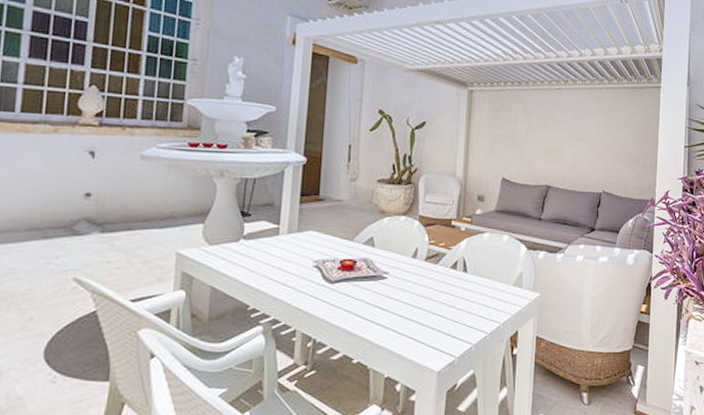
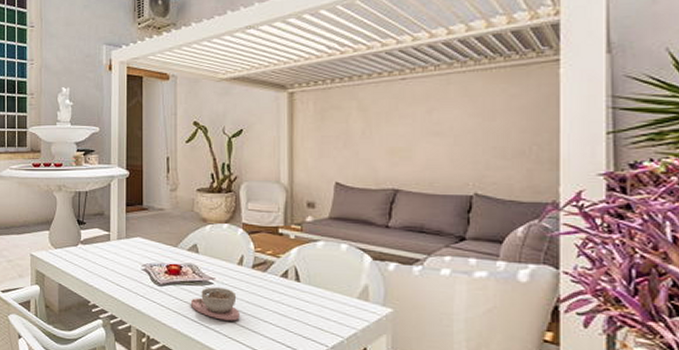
bowl: none [362,282,411,316] -> present [190,287,240,321]

